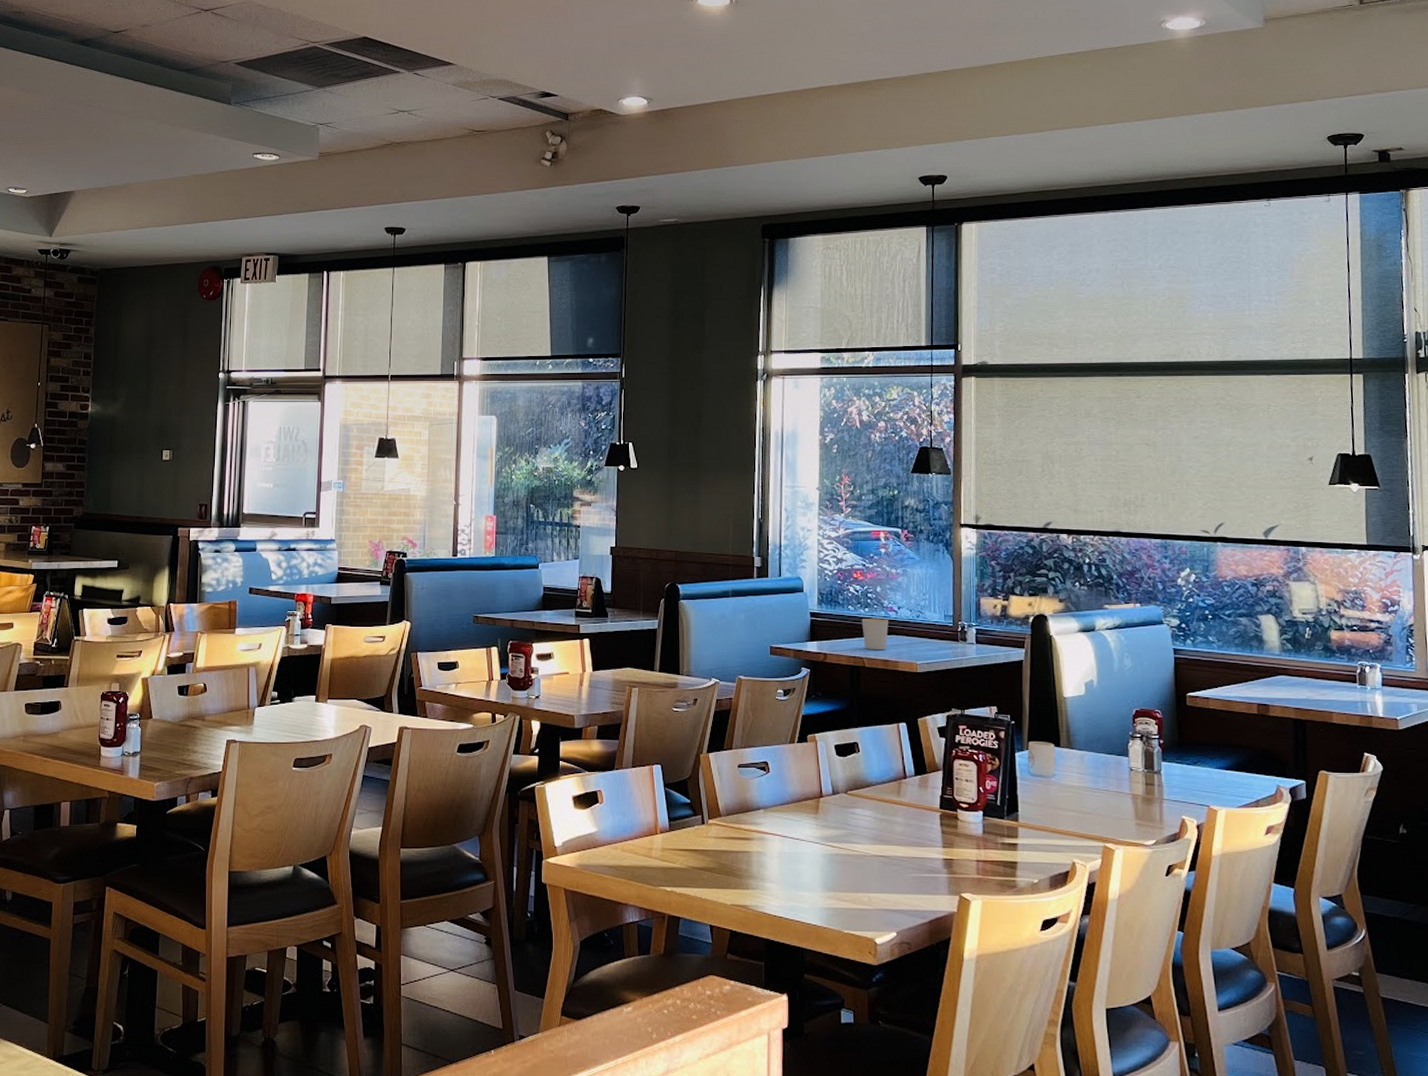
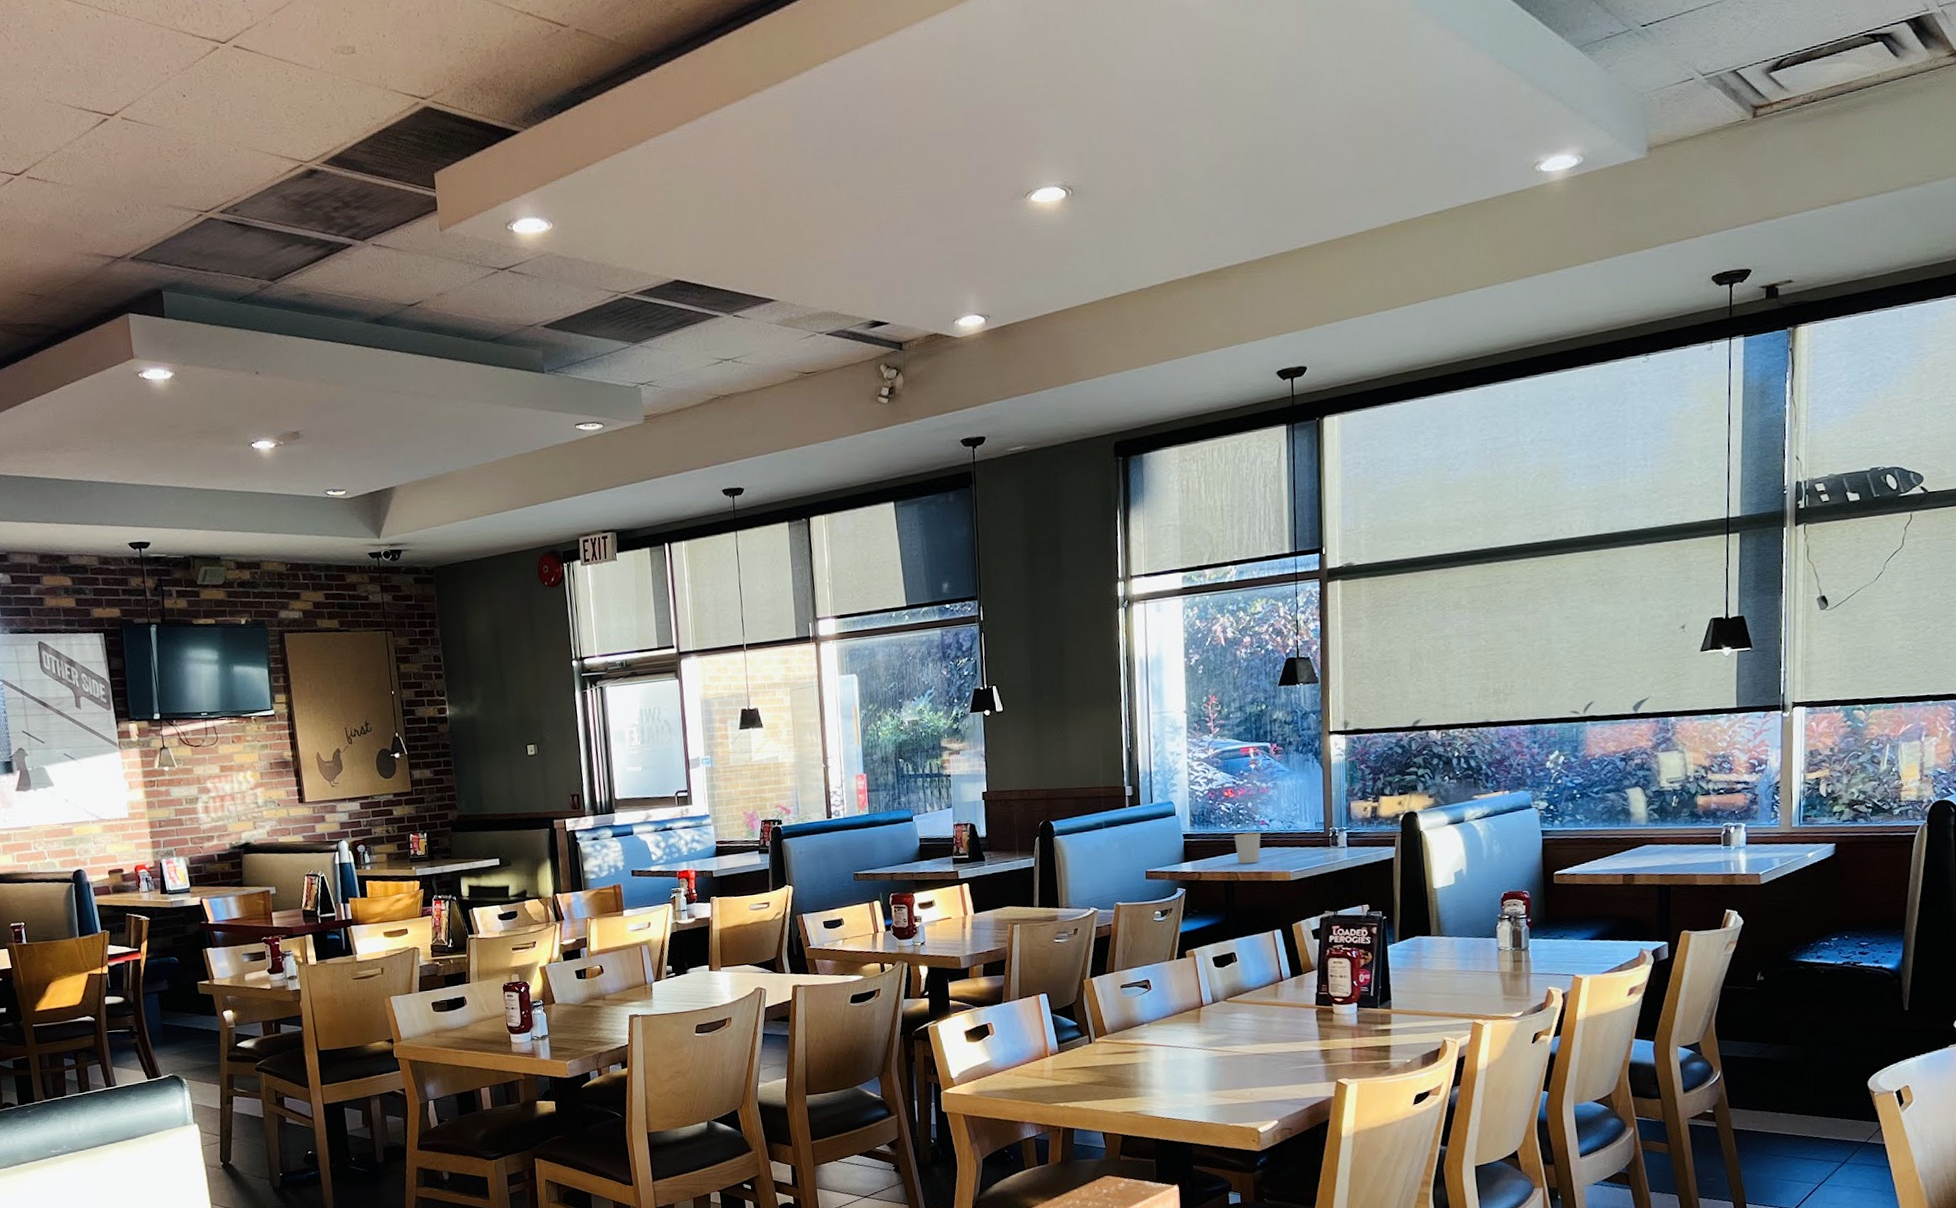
mug: present [1028,742,1056,778] -> none [1399,932,1427,967]

